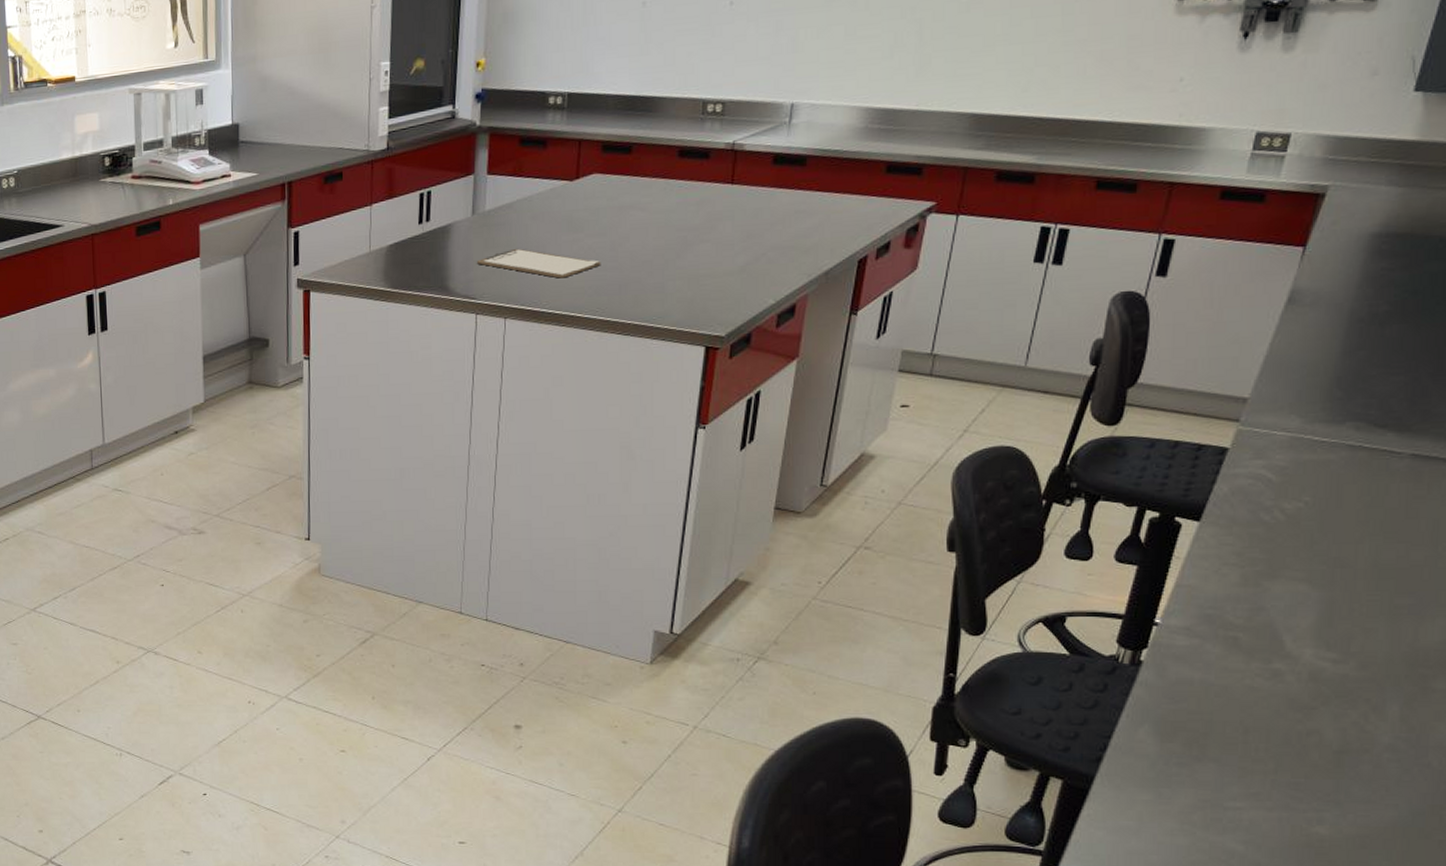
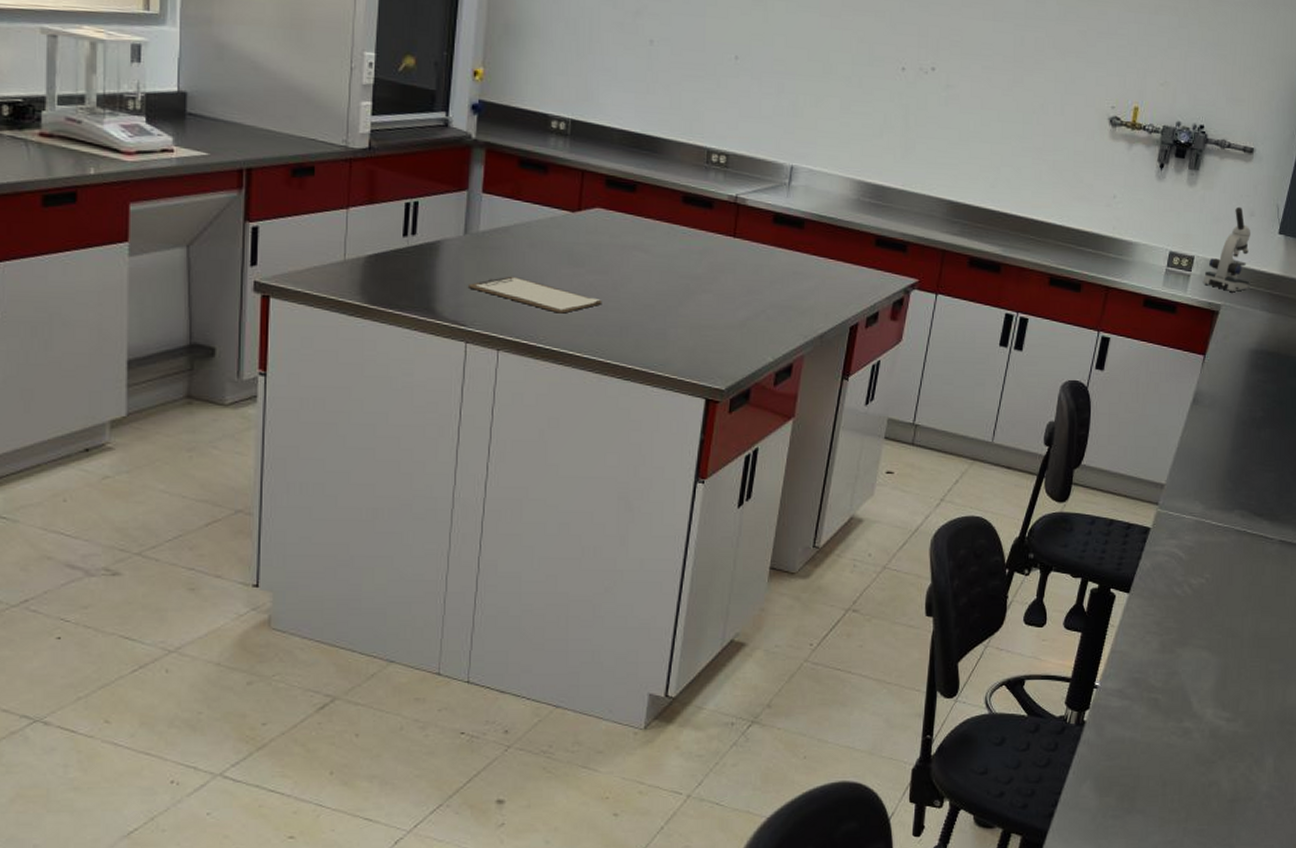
microscope: none [1303,66,1372,170] -> present [1203,206,1250,293]

